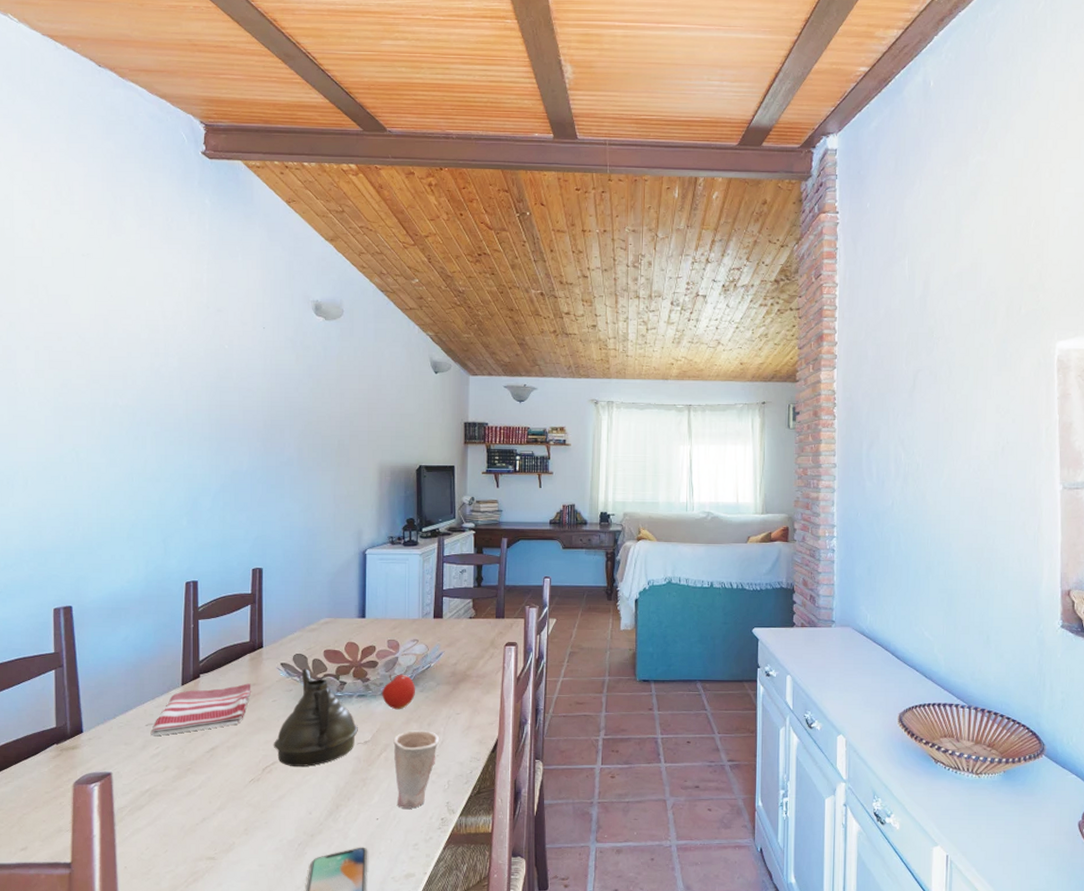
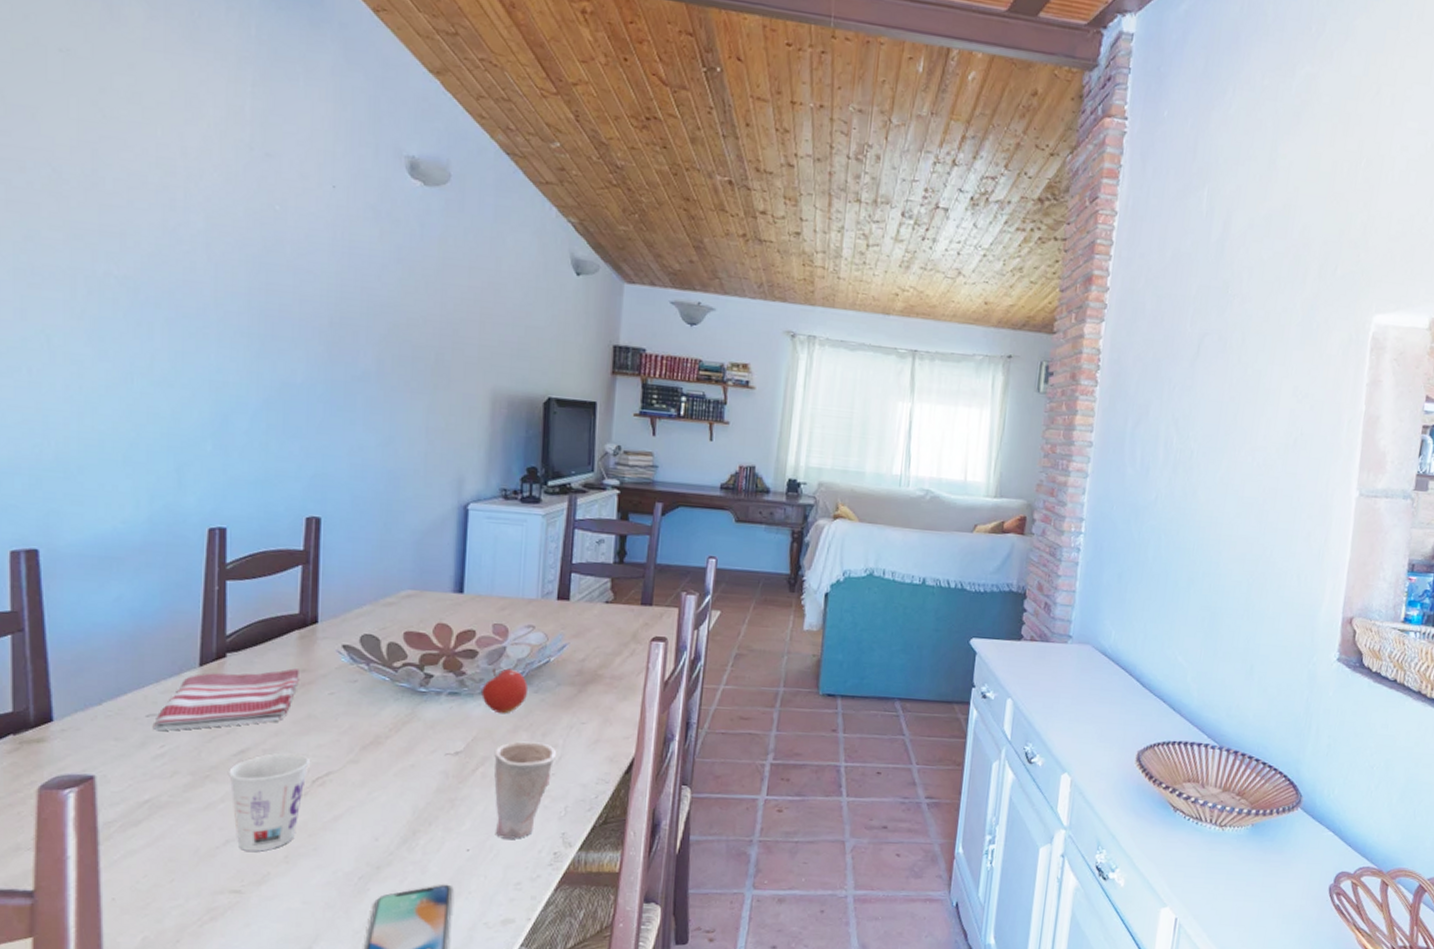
cup: none [204,748,260,826] -> present [229,752,310,852]
teapot: present [273,669,358,767] -> none [327,654,447,780]

